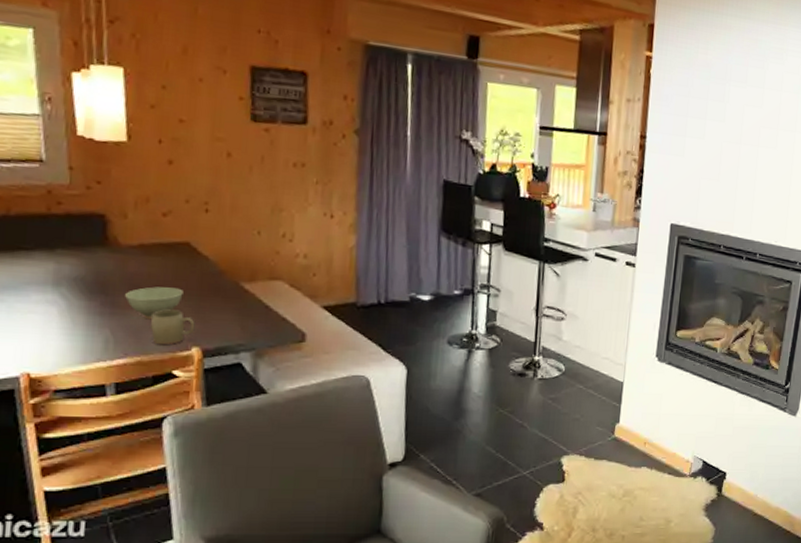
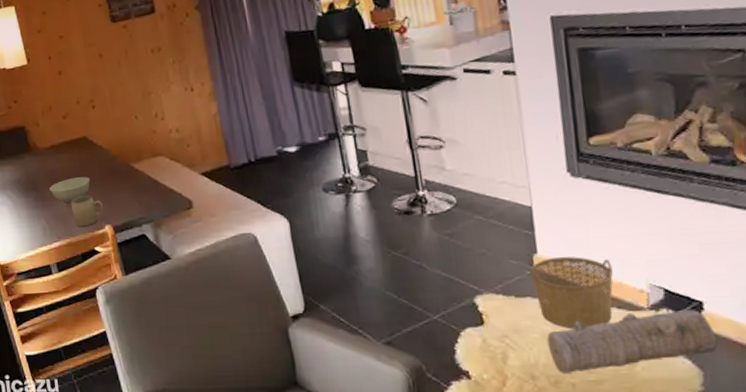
basket: none [610,427,672,489] -> present [529,256,613,328]
decorative log: none [610,477,730,527] -> present [547,308,718,373]

